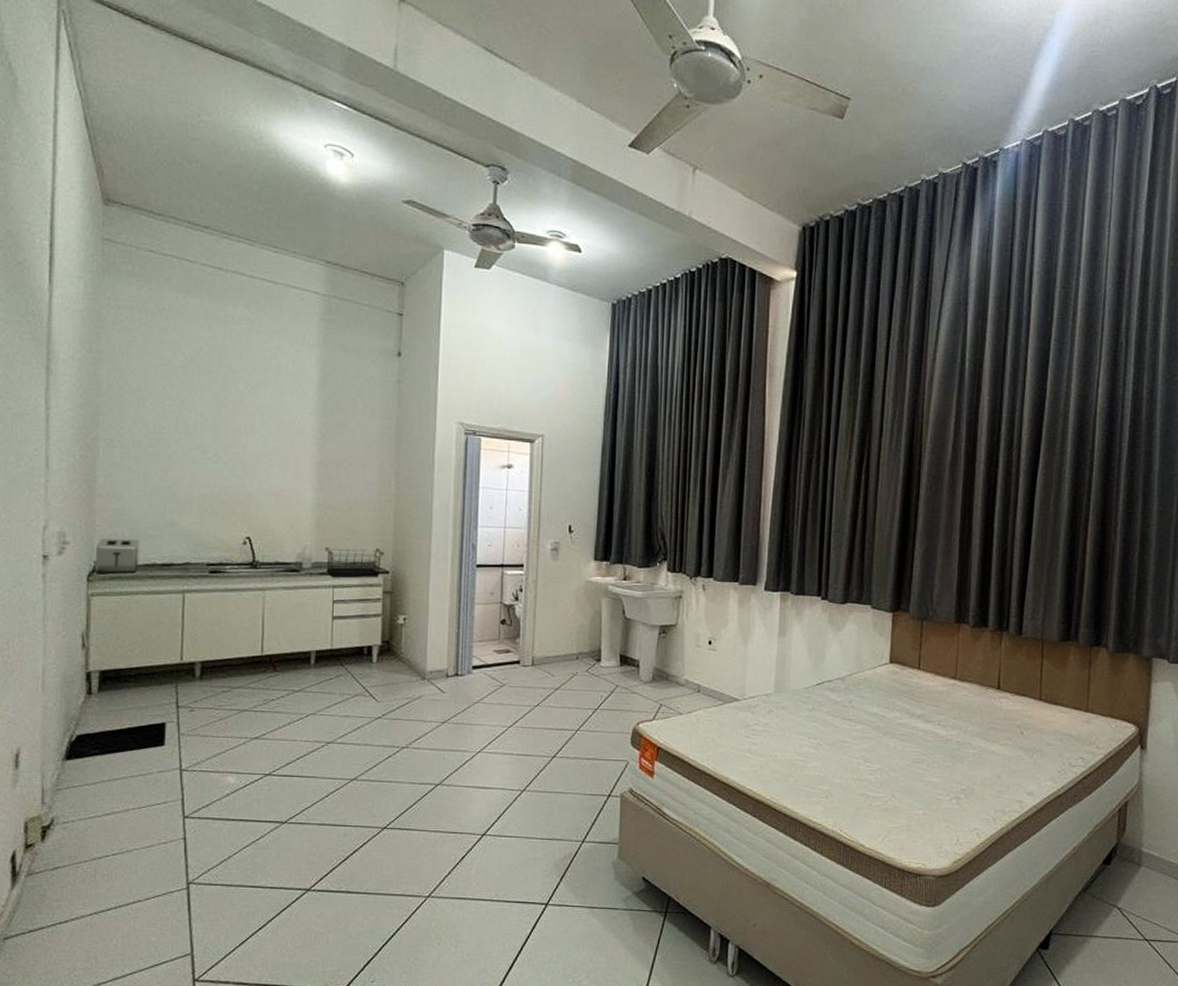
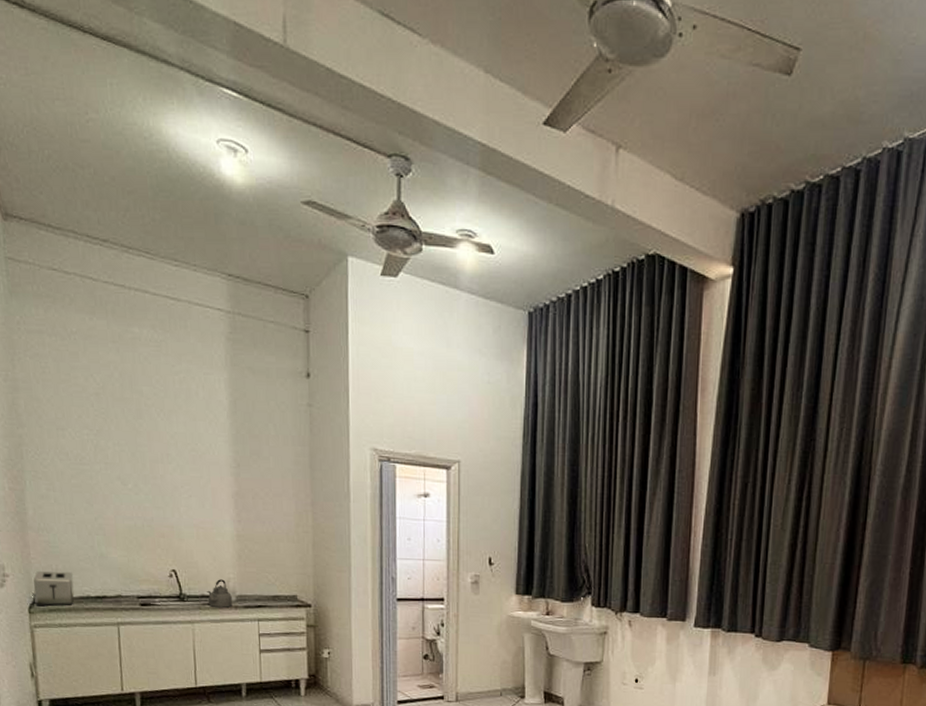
kettle: none [281,546,307,576] -> present [207,579,232,609]
dish rack: present [324,546,384,579] -> none [247,579,306,612]

